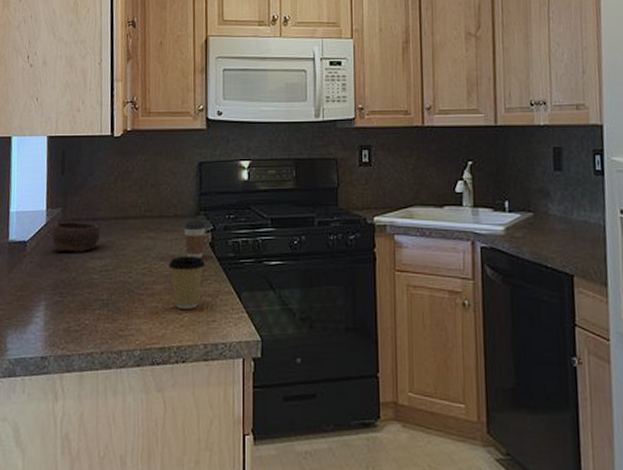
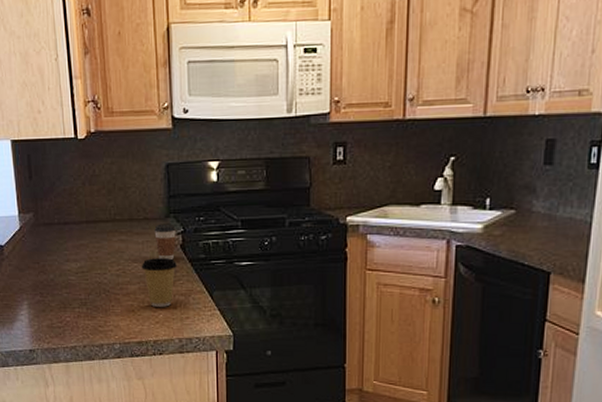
bowl: present [51,222,100,253] -> none [26,226,73,256]

